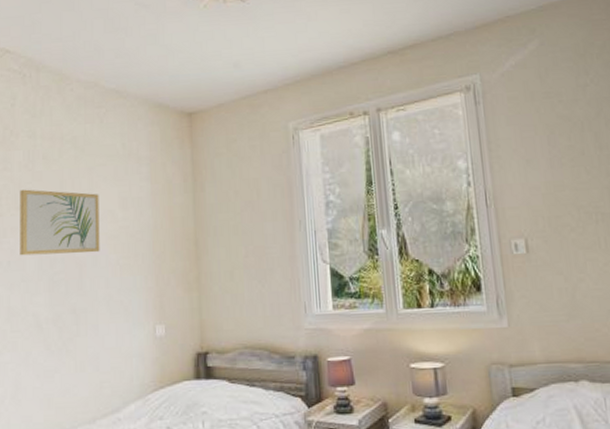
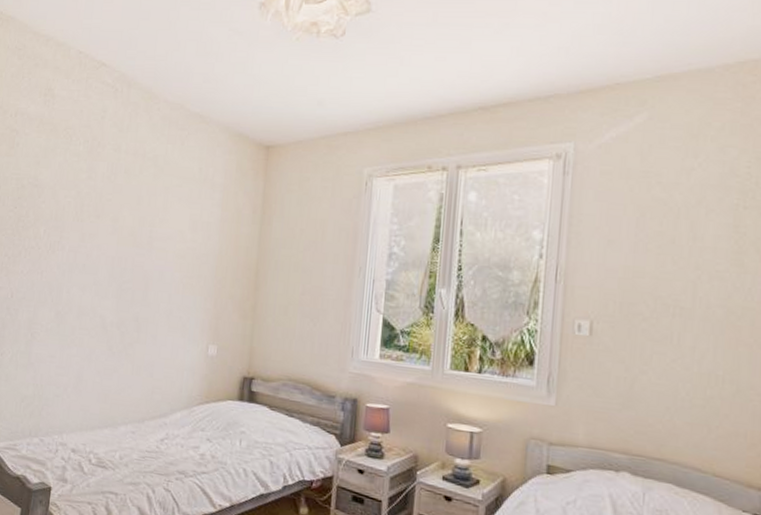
wall art: present [20,189,100,256] -> none [94,199,172,269]

